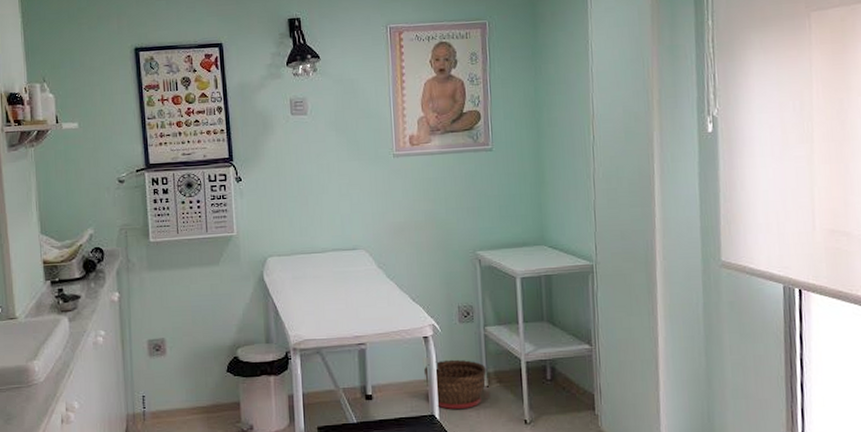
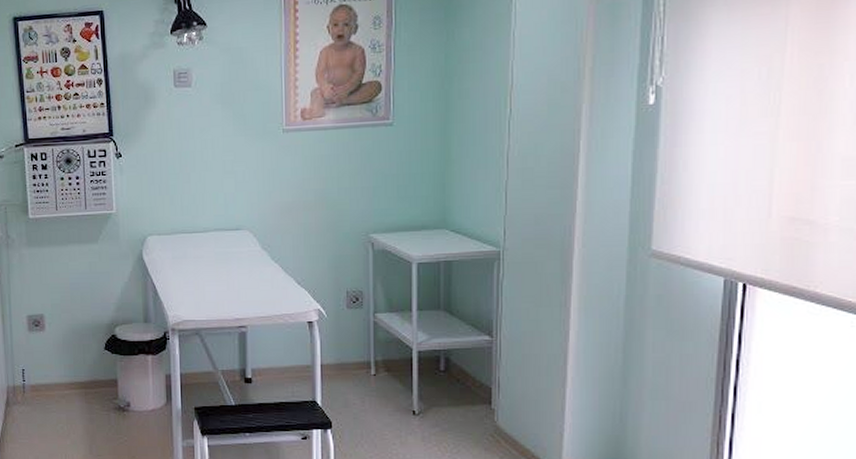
basket: present [423,359,486,409] -> none [306,346,374,396]

